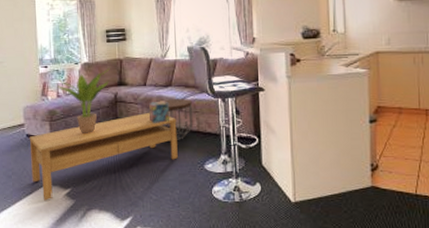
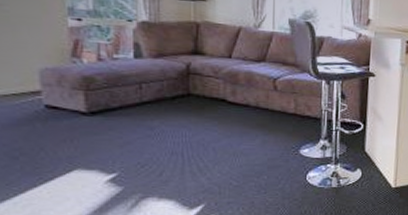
coffee table: present [29,112,178,201] -> none [49,88,269,188]
potted plant: present [57,67,110,133] -> none [98,31,181,109]
decorative box: present [149,101,169,124] -> none [234,77,260,103]
side table: present [159,99,194,141] -> none [247,76,290,123]

